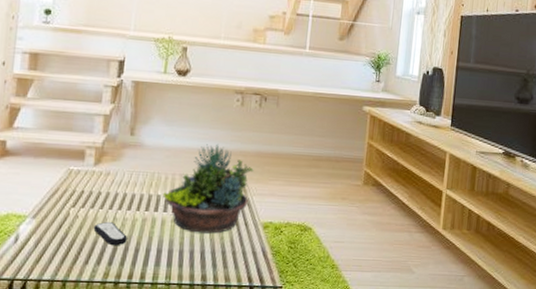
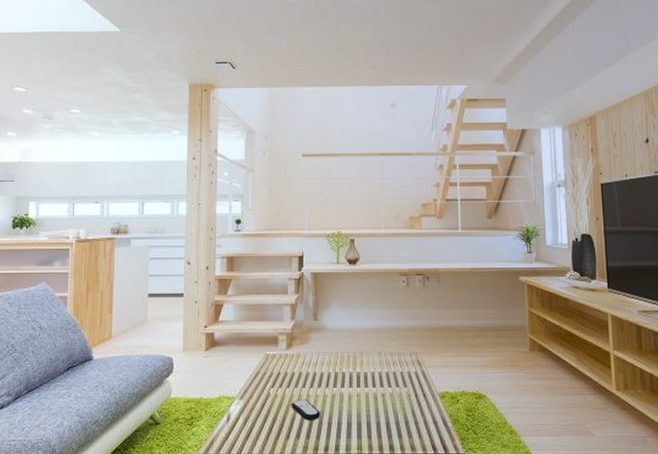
succulent planter: present [162,143,254,234] -> none [347,322,425,405]

